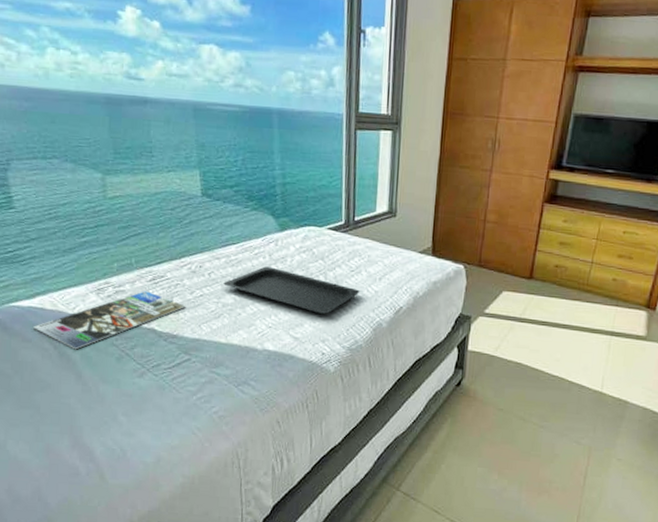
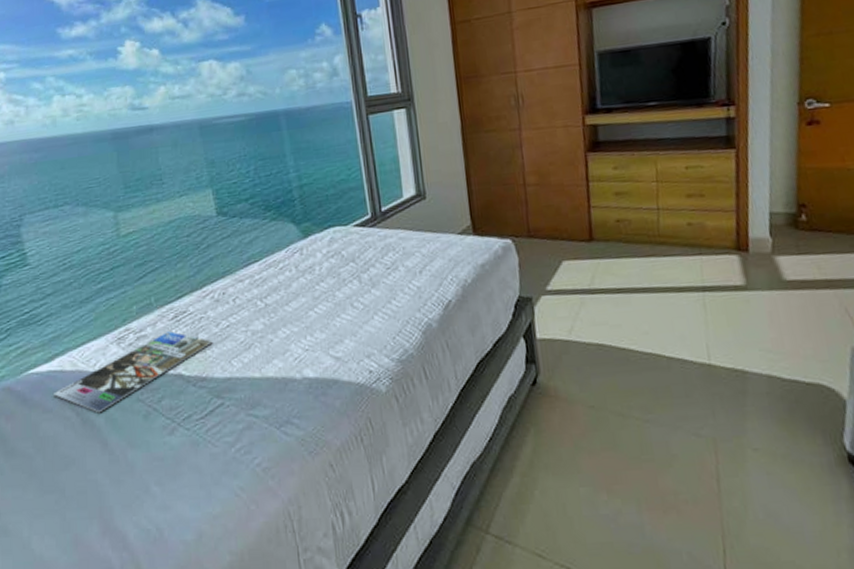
serving tray: present [223,266,360,315] -> none [250,280,401,326]

